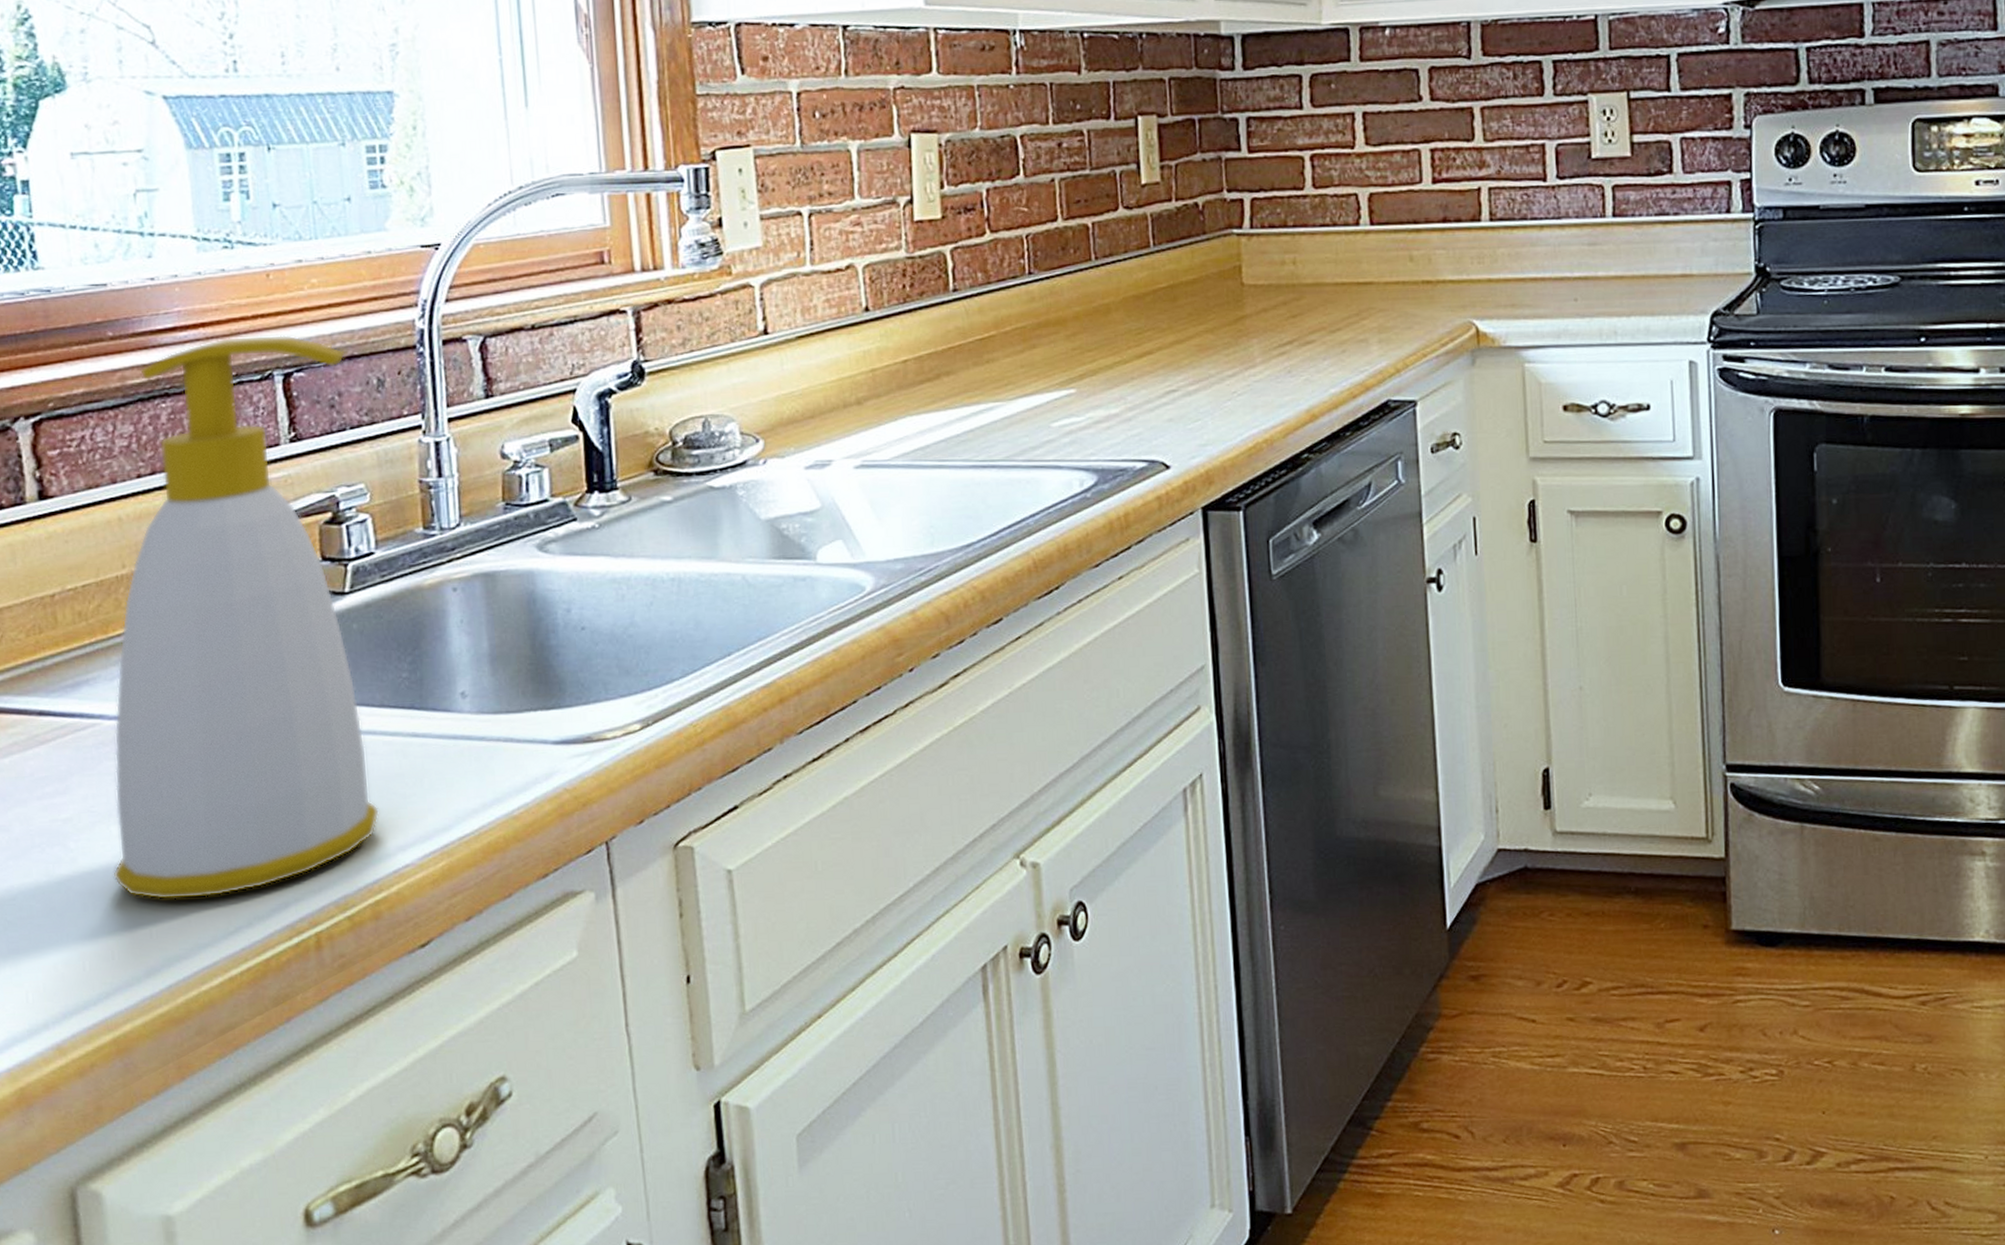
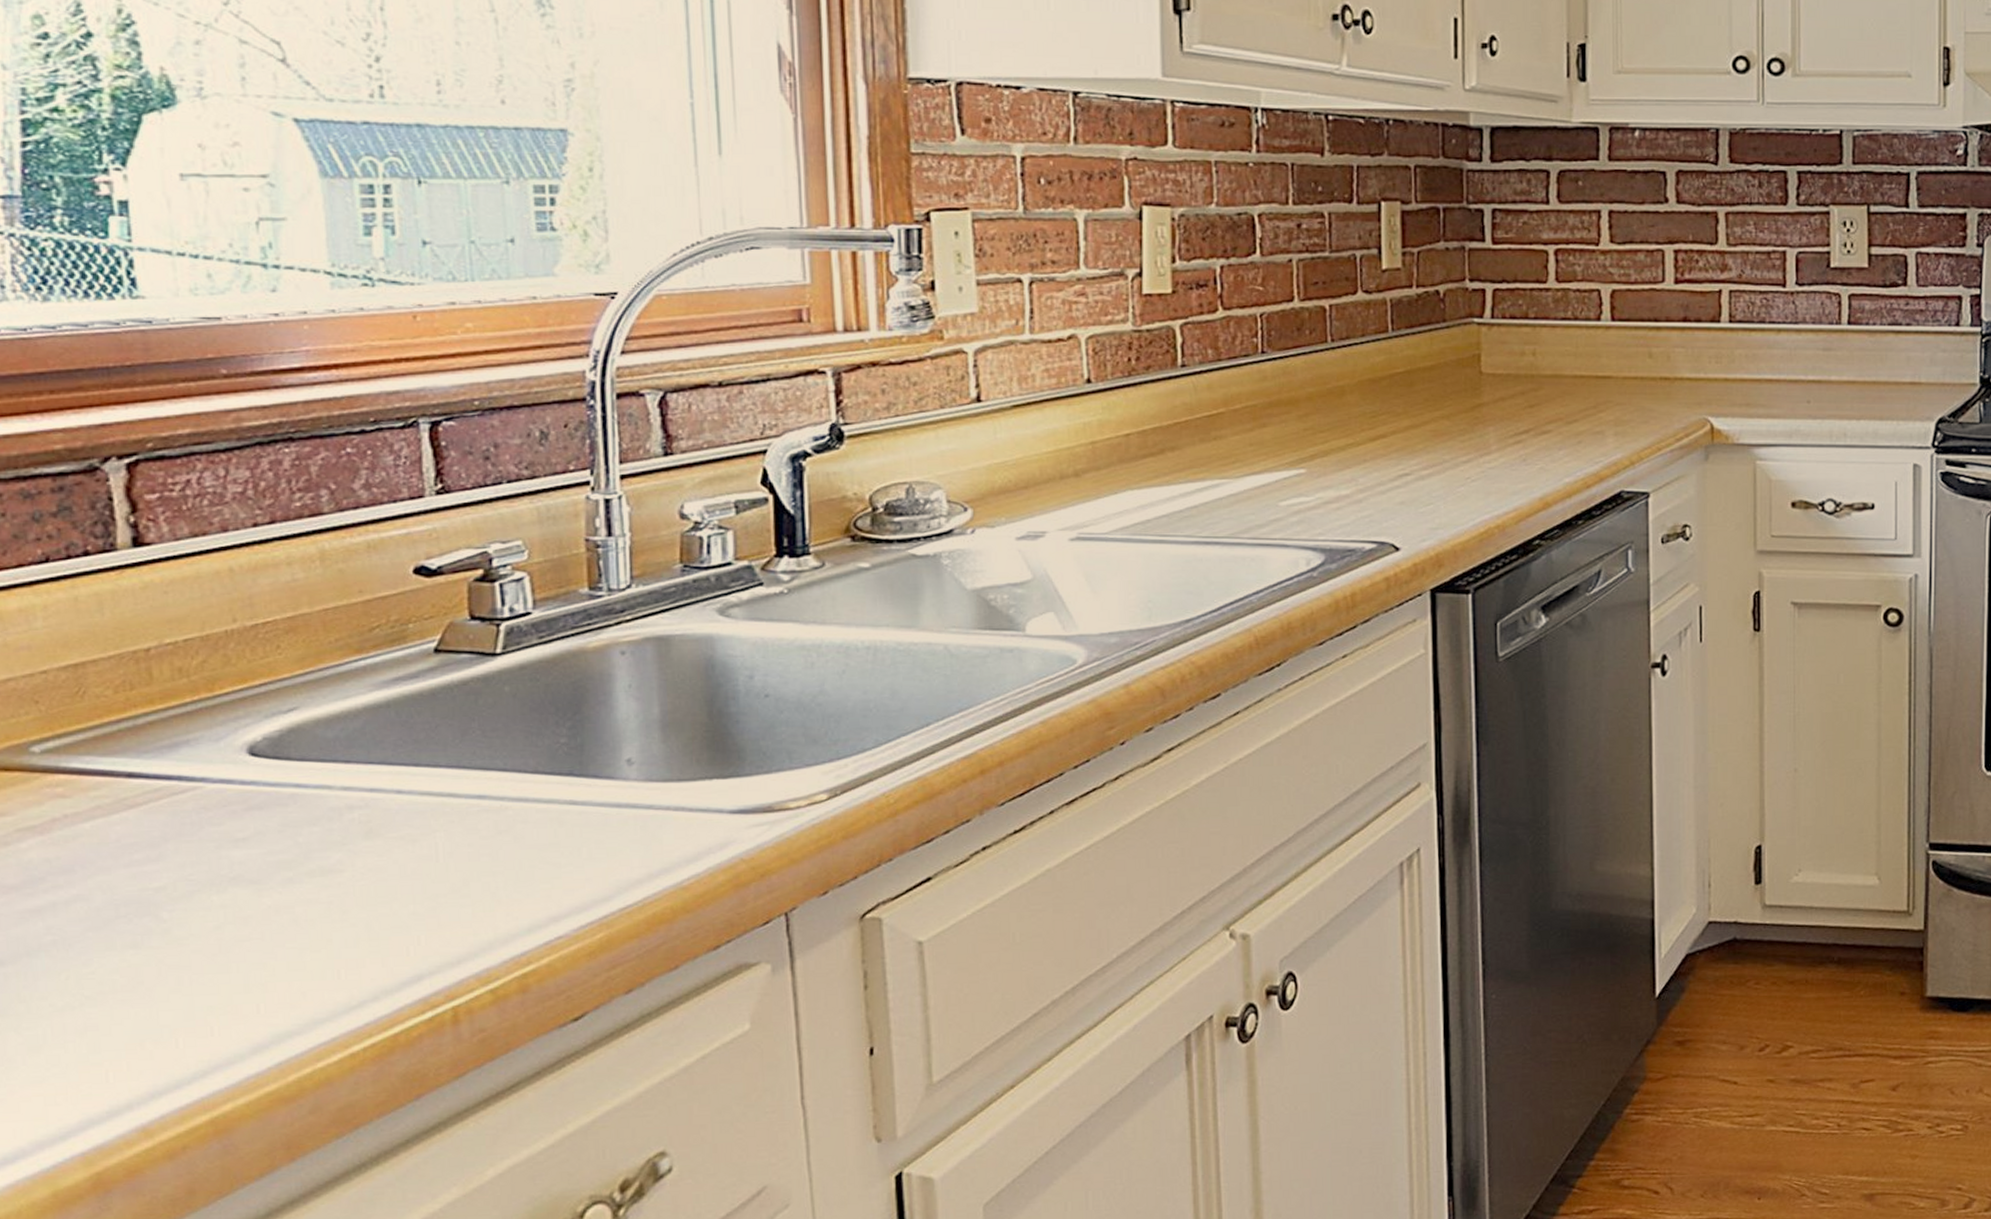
soap bottle: present [113,335,379,900] -> none [214,380,529,973]

